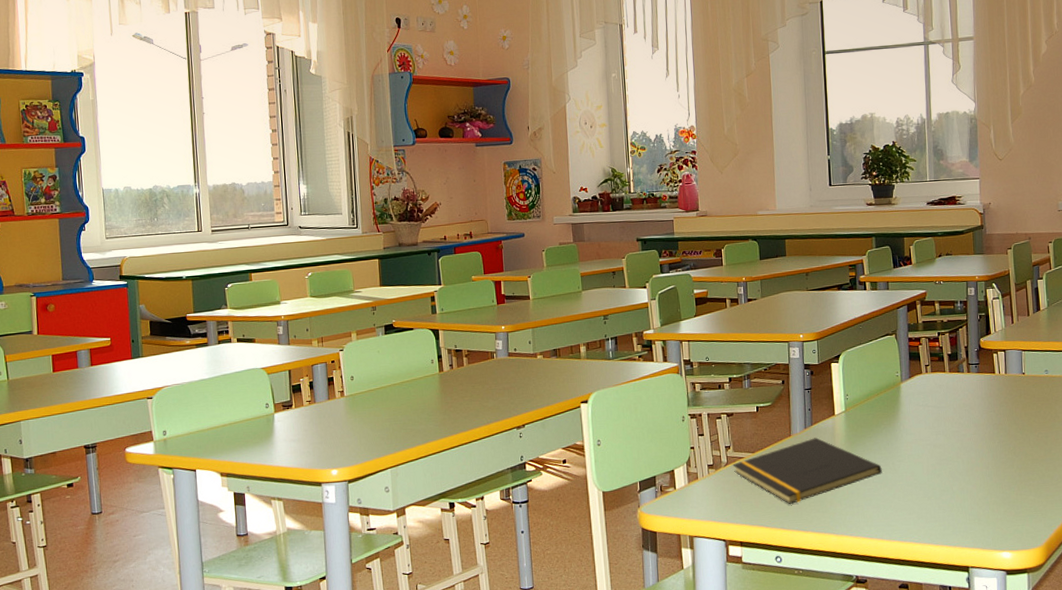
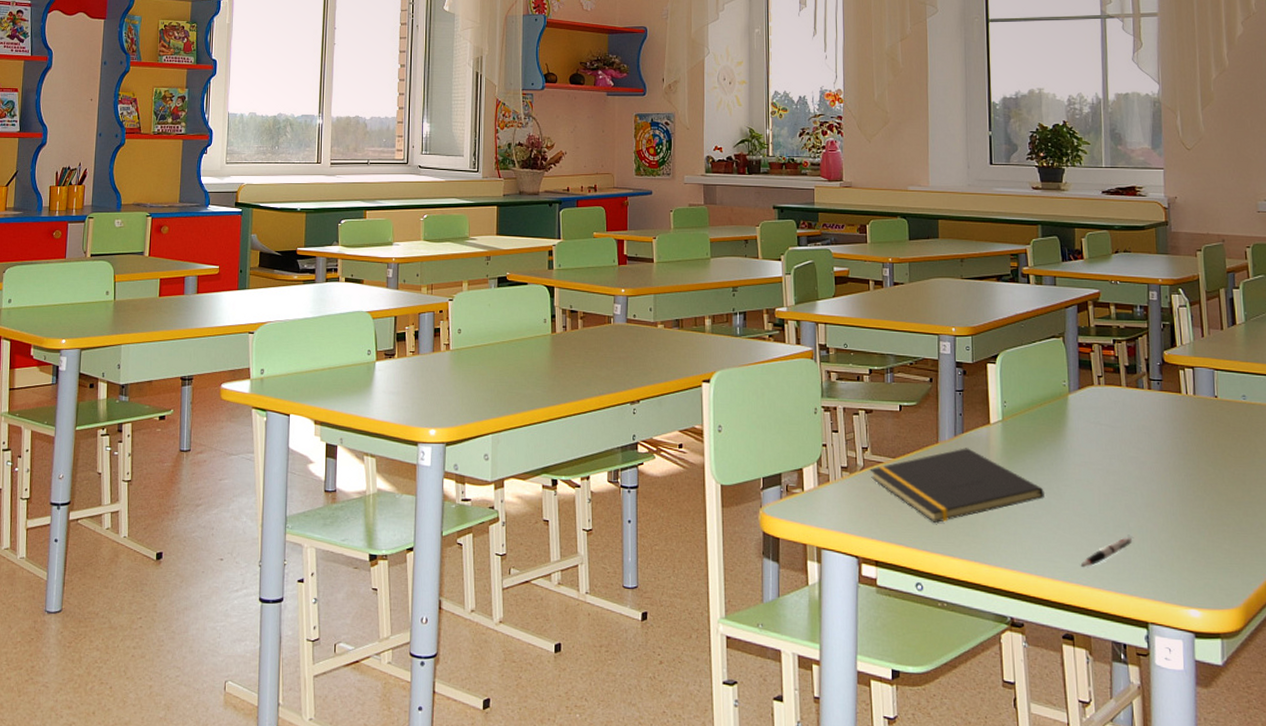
pen: none [913,498,956,529] -> present [1080,537,1133,568]

